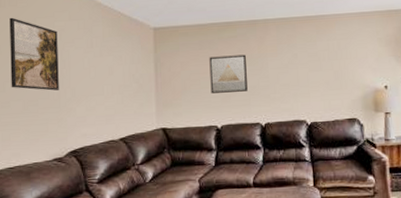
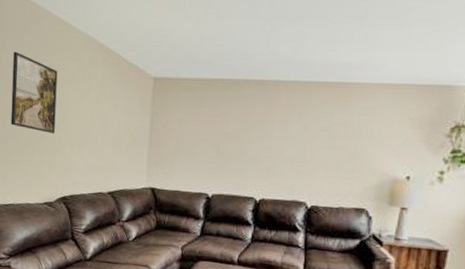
wall art: present [209,54,248,94] -> none [206,117,249,161]

